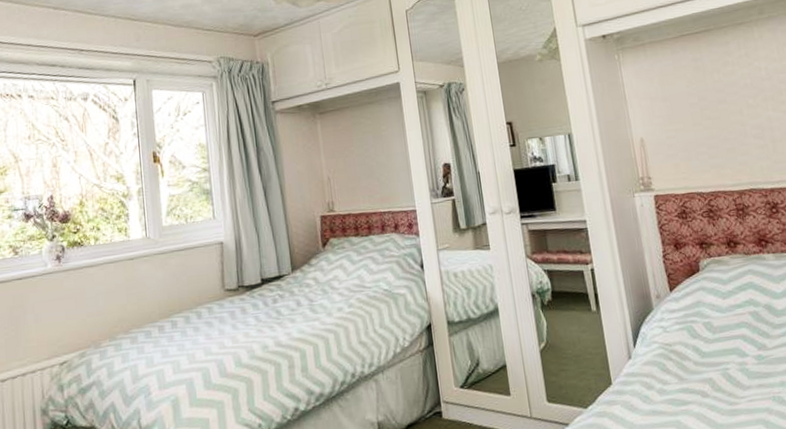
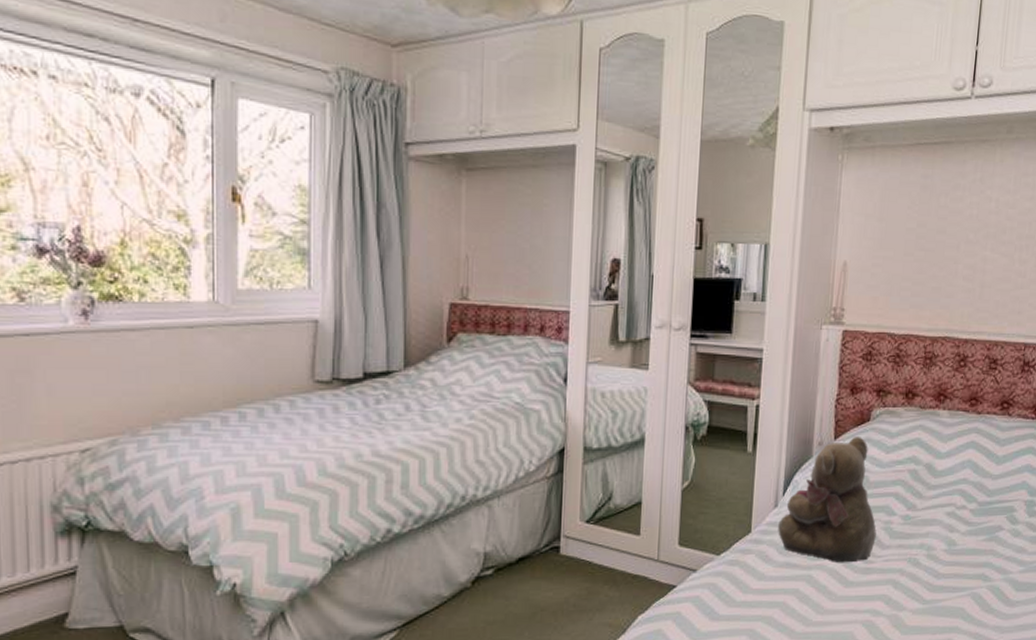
teddy bear: none [636,286,735,407] -> present [778,435,877,562]

